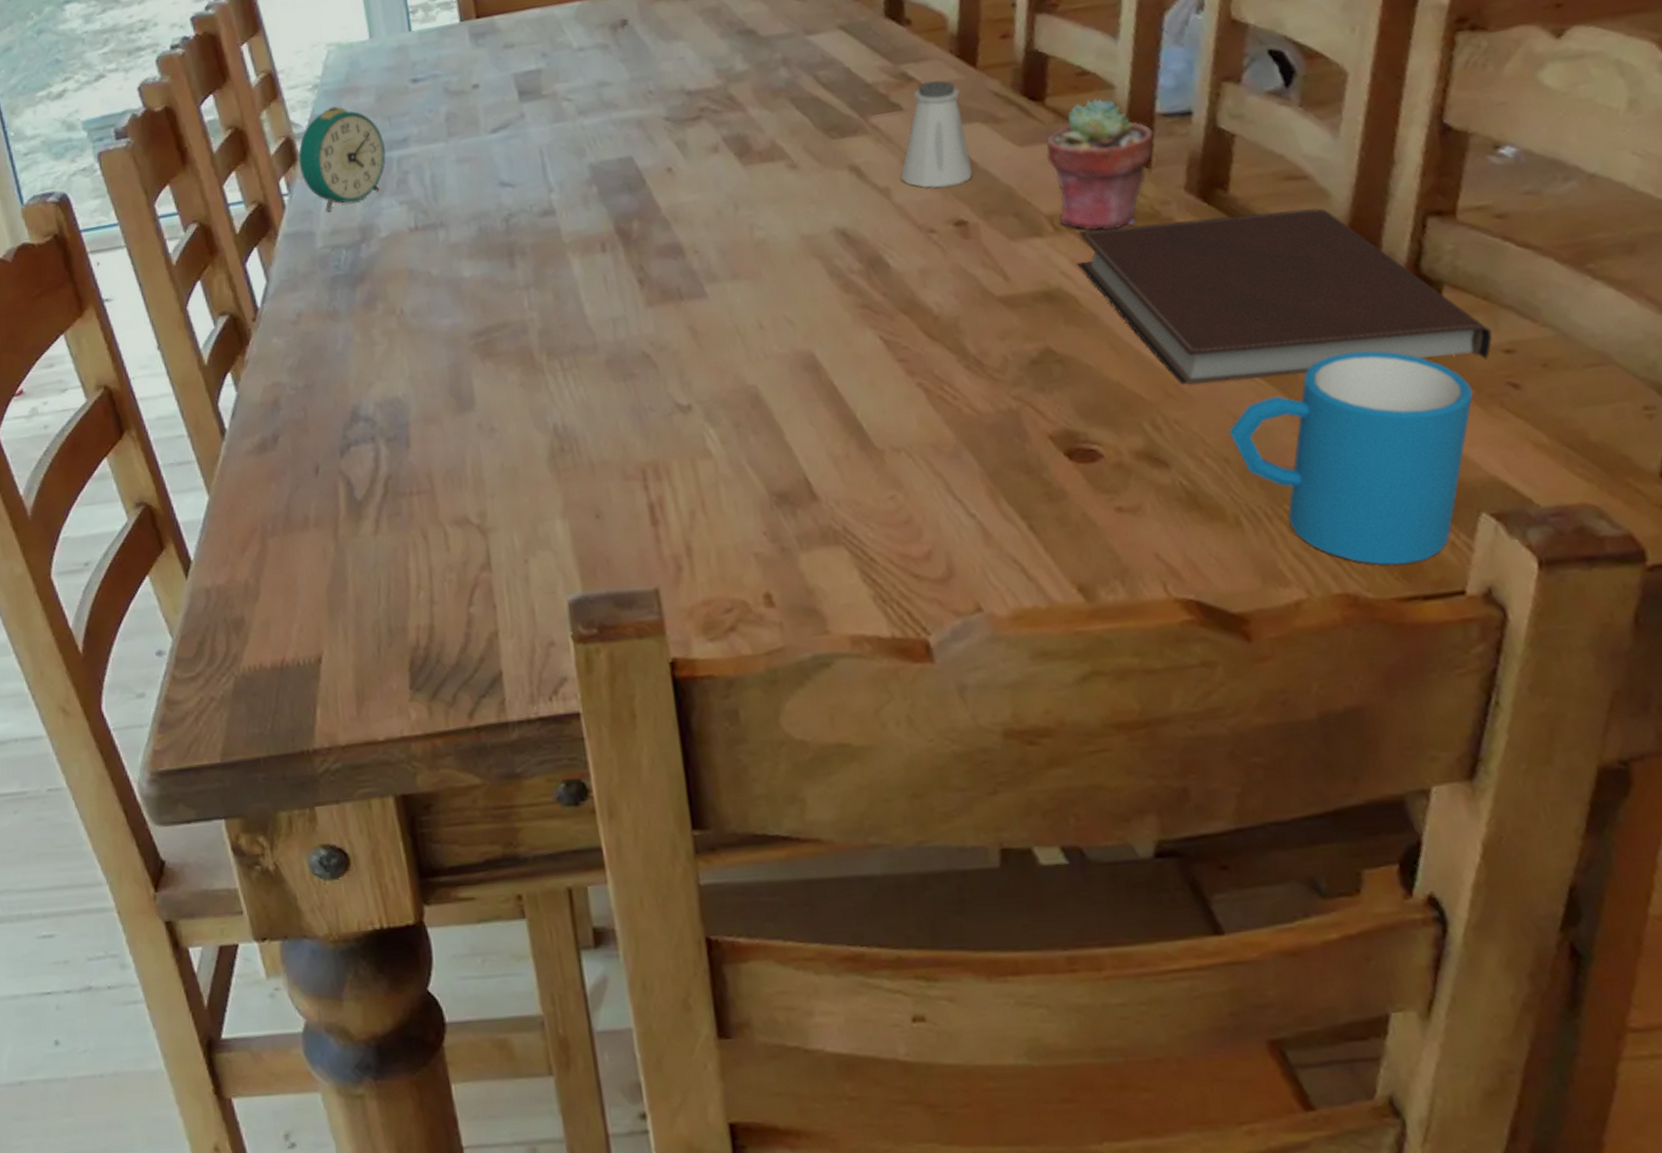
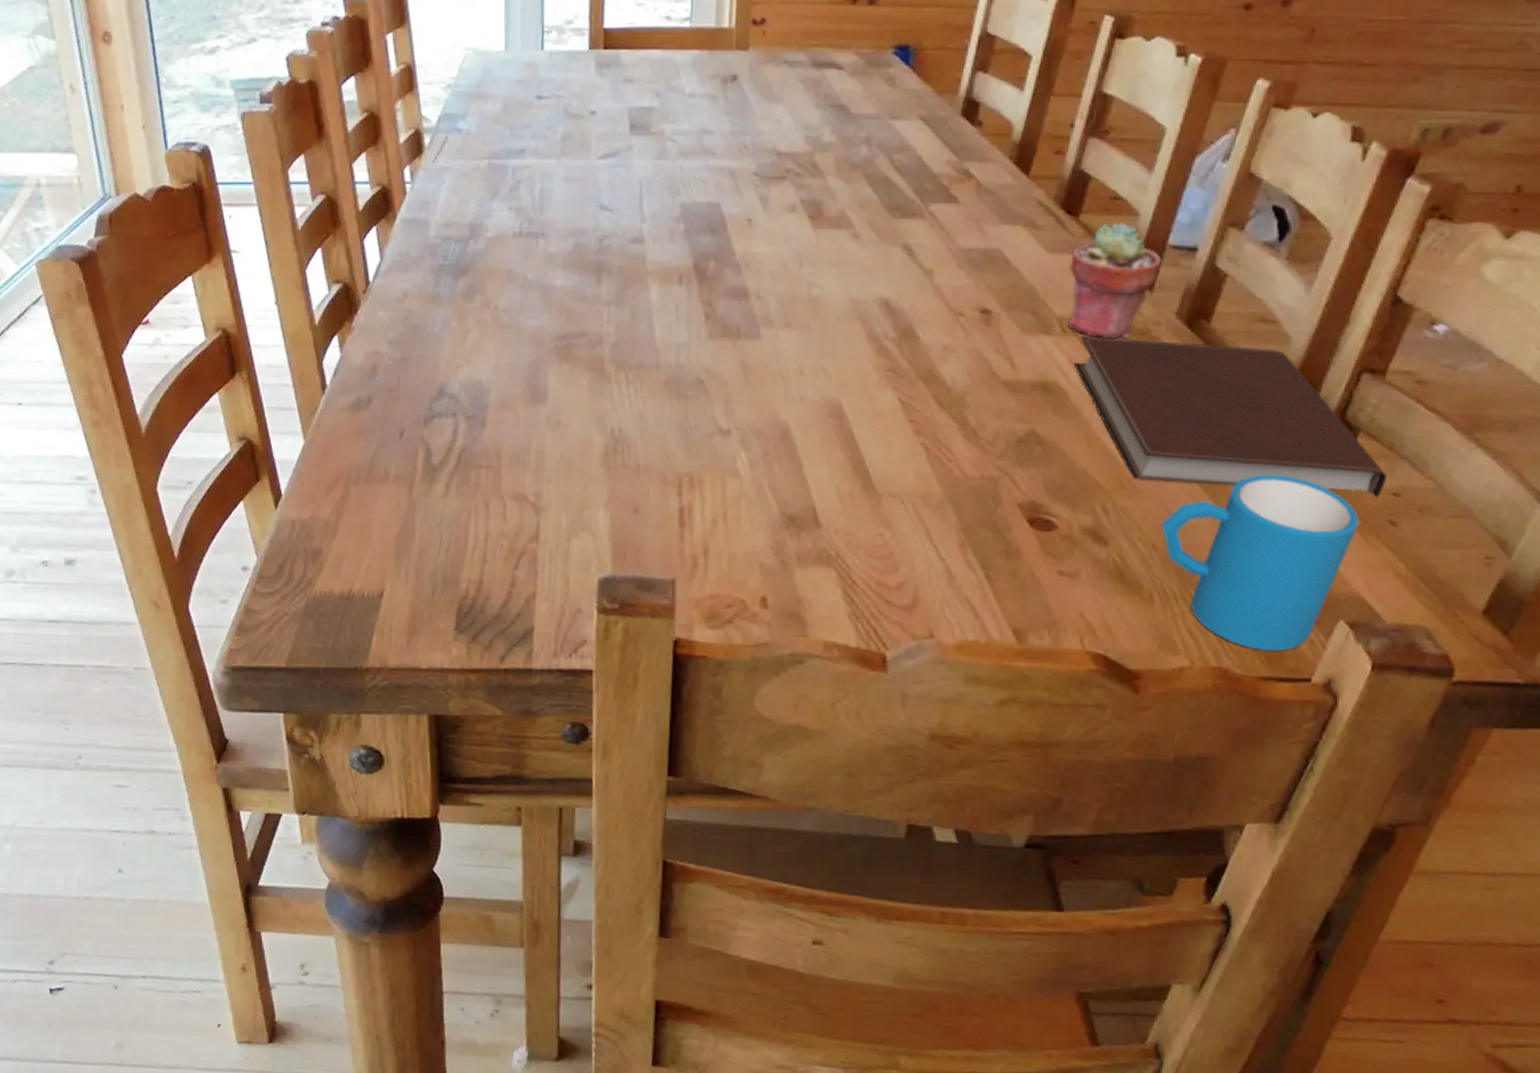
alarm clock: present [298,106,386,212] -> none [424,108,503,205]
saltshaker: present [900,80,972,188] -> none [944,181,1010,278]

